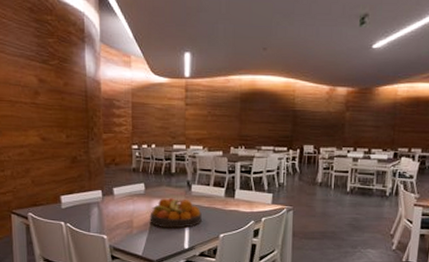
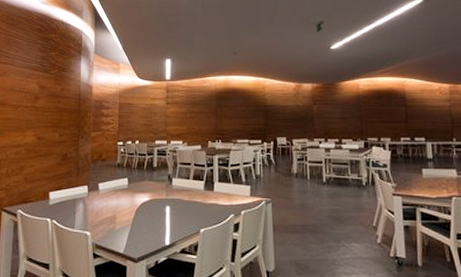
fruit bowl: present [149,198,202,229] -> none [132,192,182,224]

